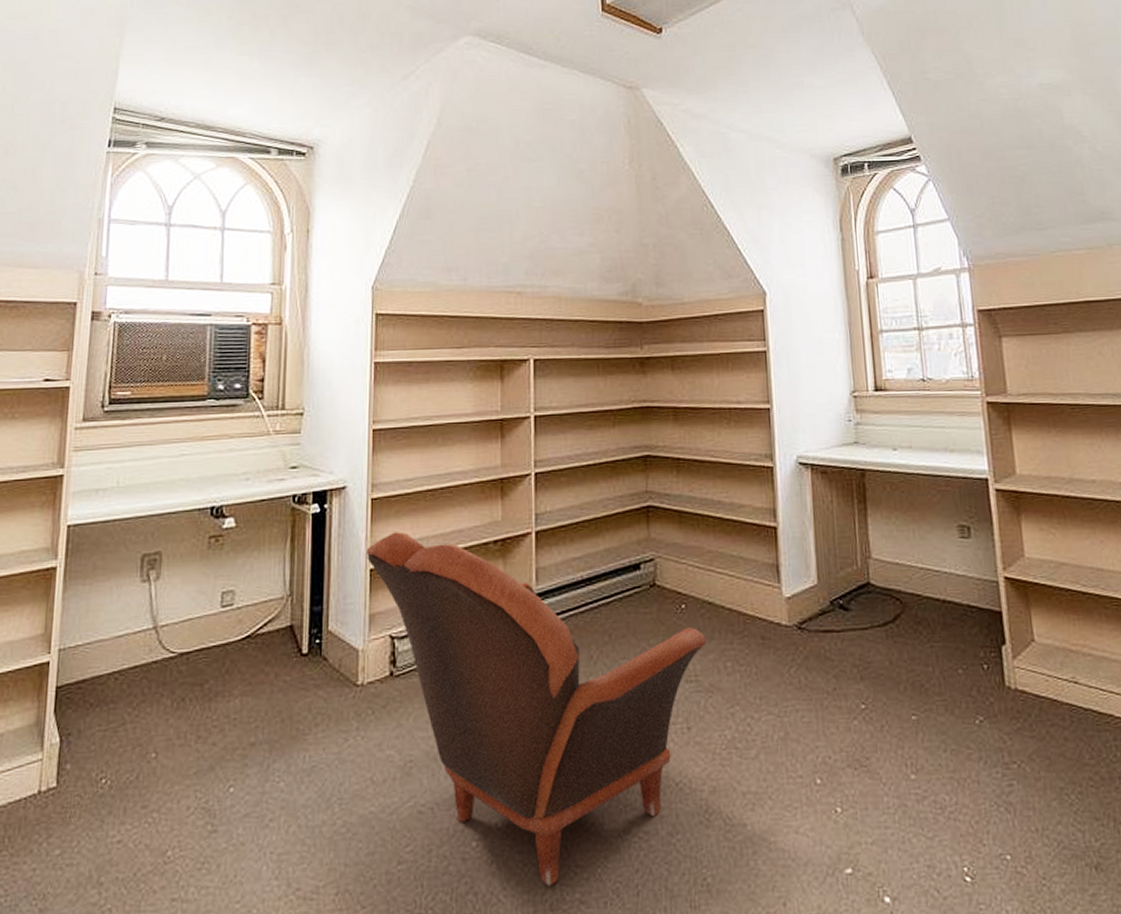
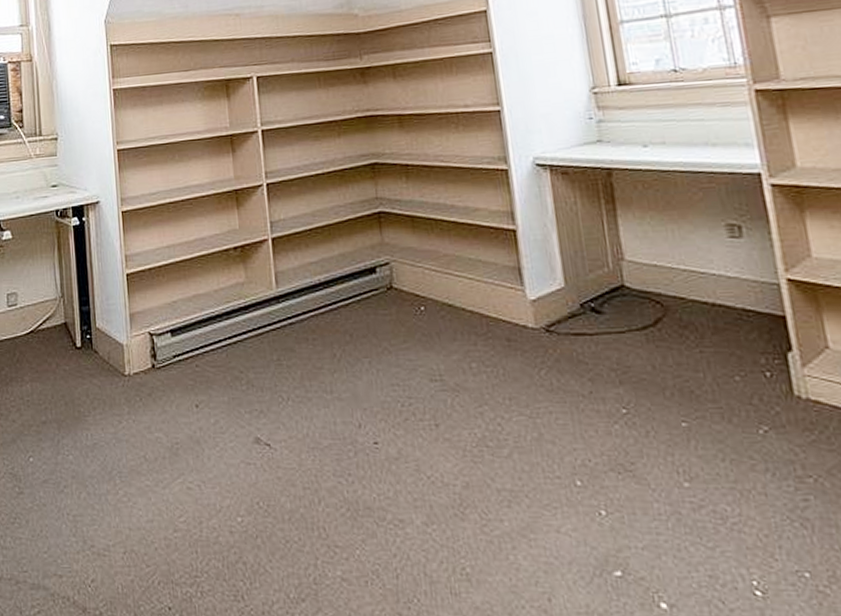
armchair: present [366,532,707,886] -> none [121,240,449,562]

